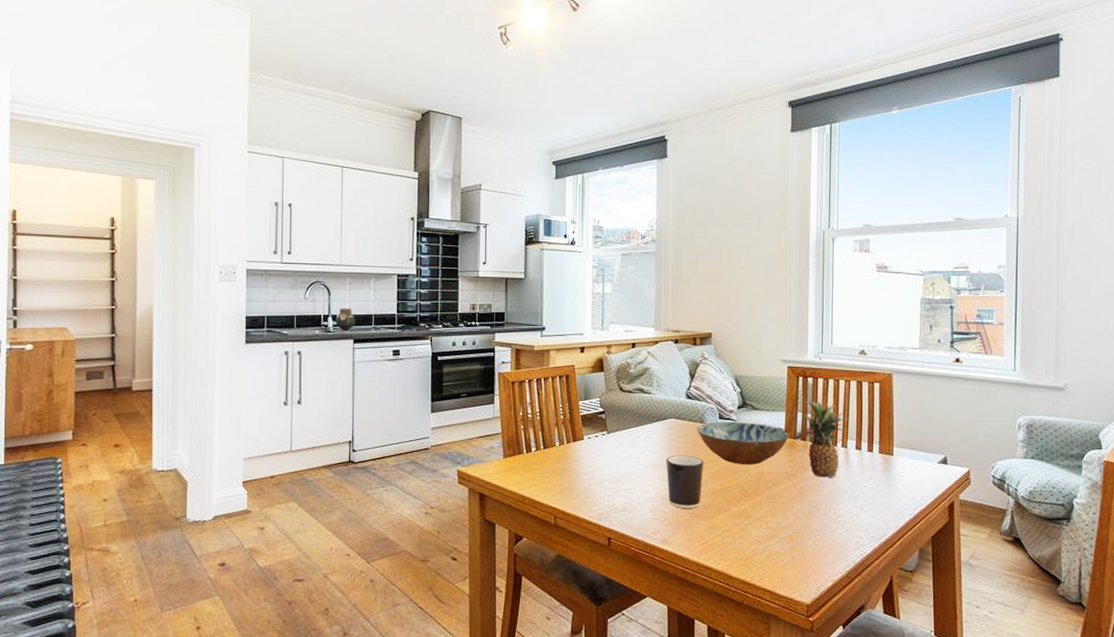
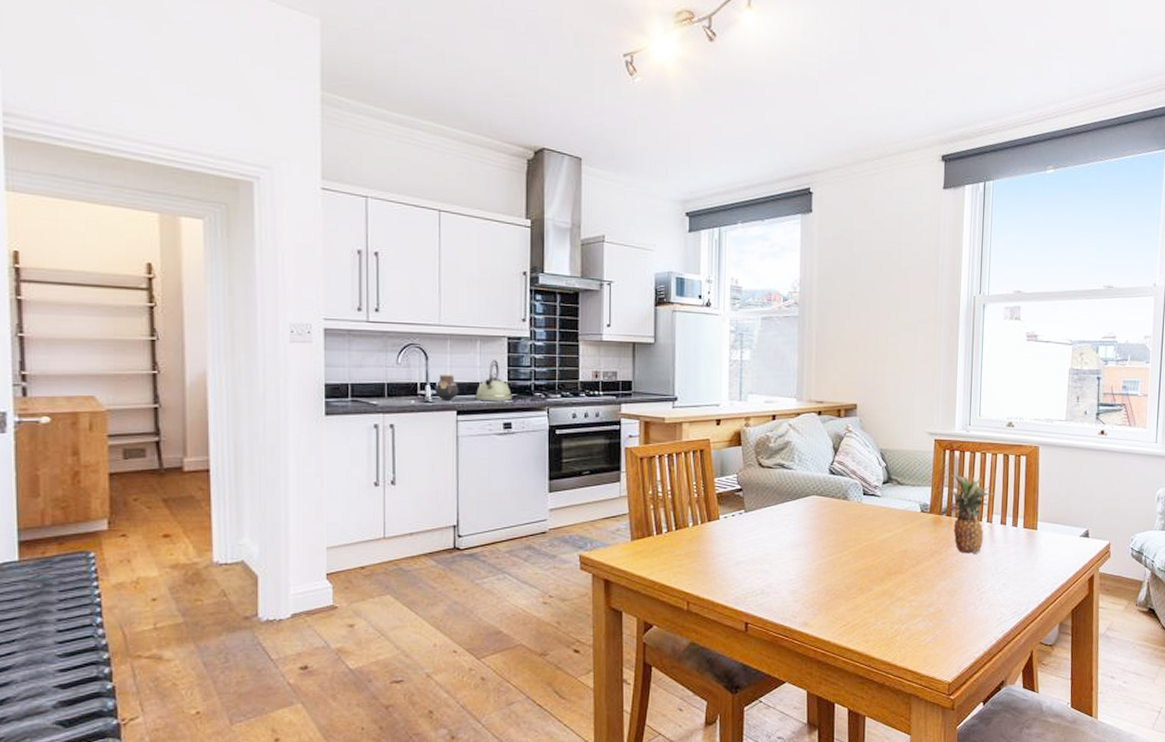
kettle: none [369,295,401,332] -> present [475,360,513,402]
mug: present [666,455,704,508] -> none [807,534,847,589]
bowl: present [697,422,789,465] -> none [840,498,934,542]

